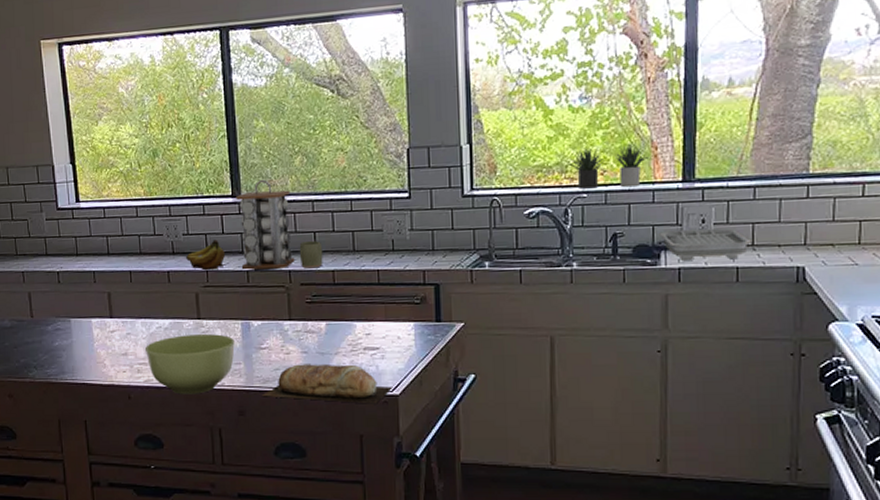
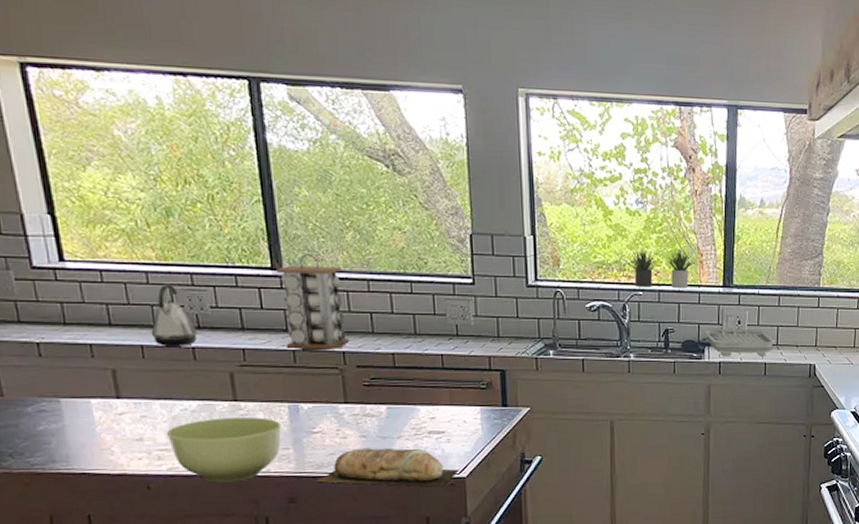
kettle: none [137,215,172,271] -> present [151,283,197,346]
fruit: present [185,239,226,271] -> none [214,315,266,348]
mug: present [299,241,323,268] -> none [354,322,382,350]

